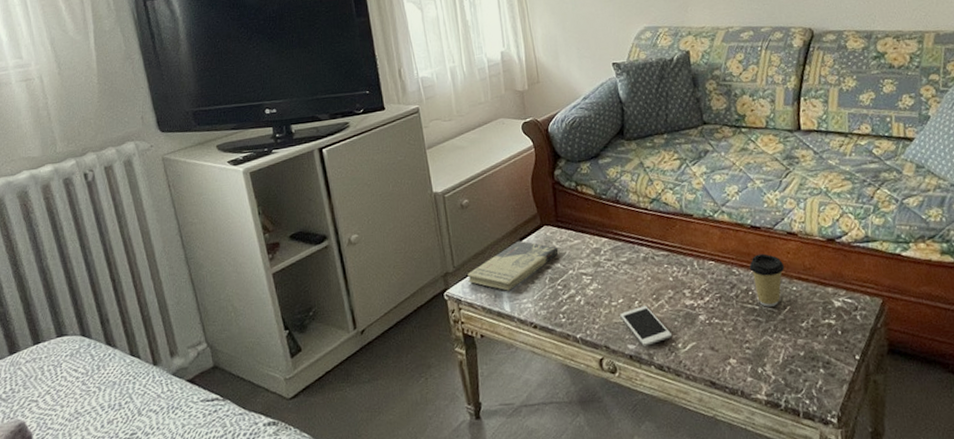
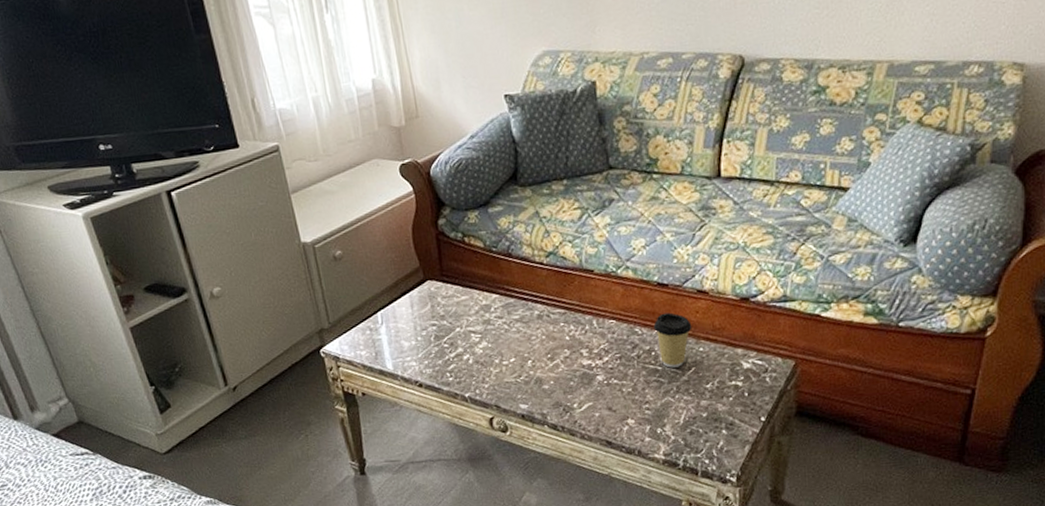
book: present [467,240,559,291] -> none [345,295,444,349]
cell phone: present [620,306,672,346] -> none [511,365,567,406]

